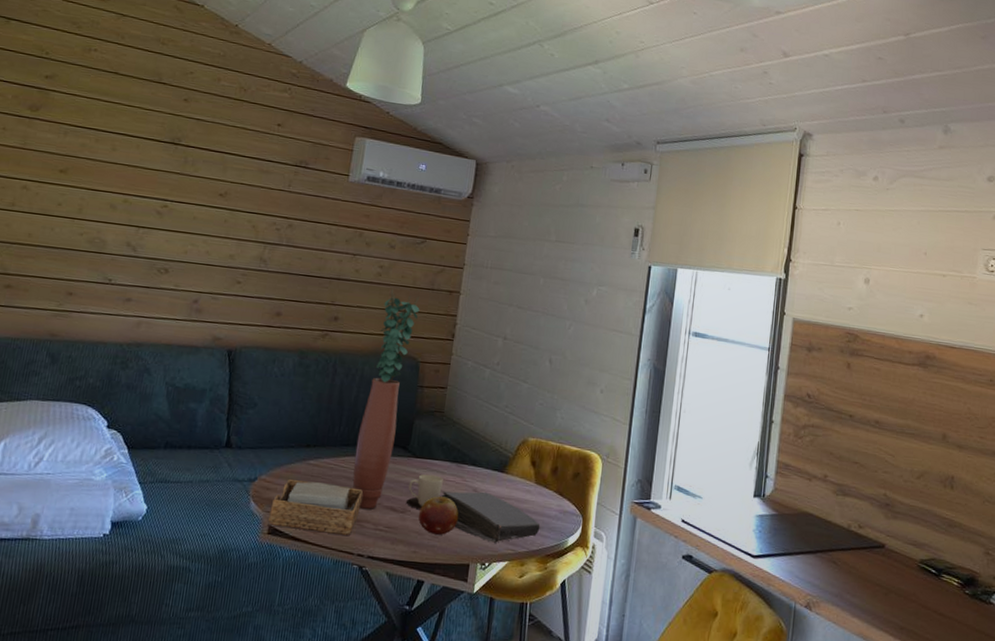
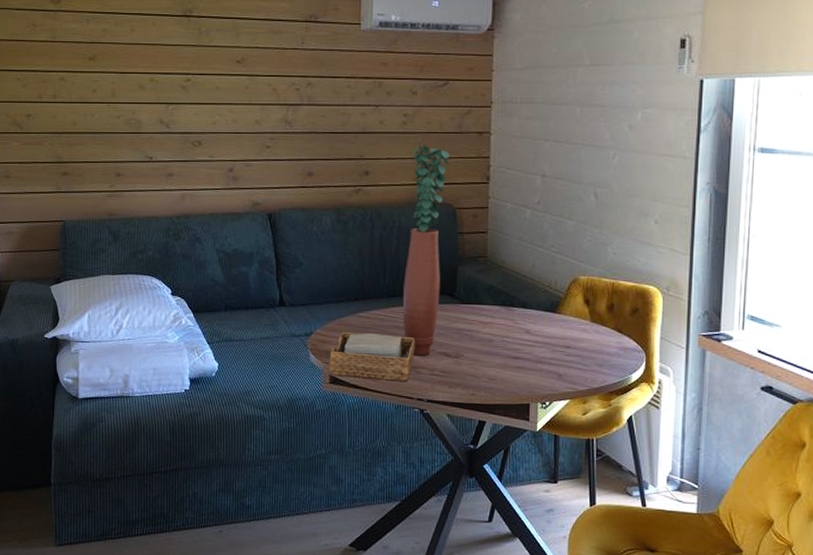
cup: present [407,474,443,509] -> none [459,319,494,353]
fruit: present [418,496,459,535] -> none [472,340,514,377]
book: present [441,491,540,543] -> none [493,333,600,382]

